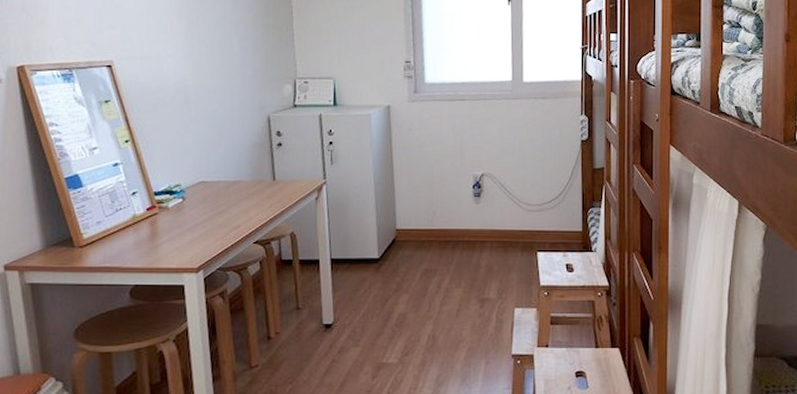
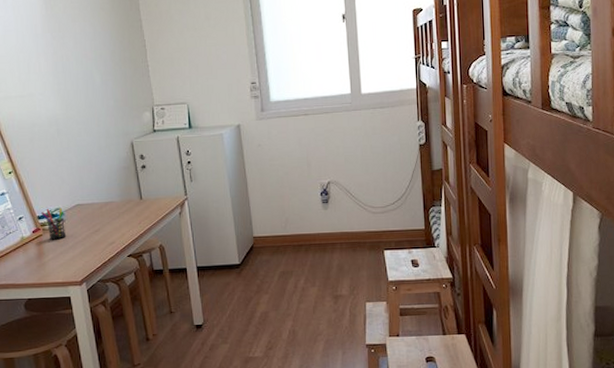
pen holder: none [158,183,186,220] -> present [40,207,67,240]

